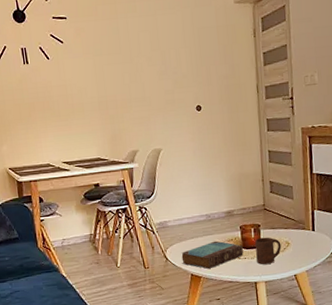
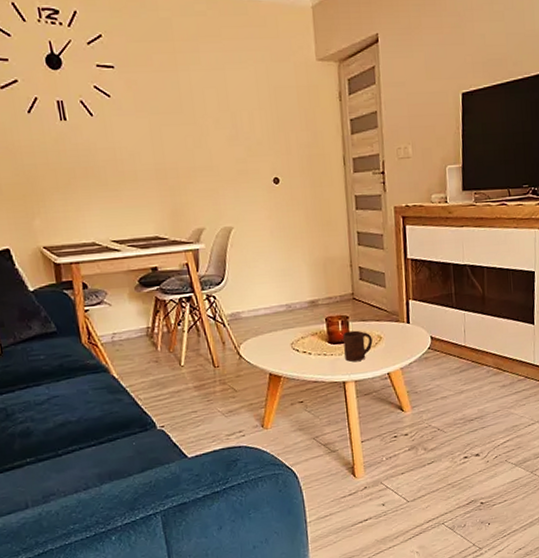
book: present [181,241,243,270] -> none [257,334,330,368]

